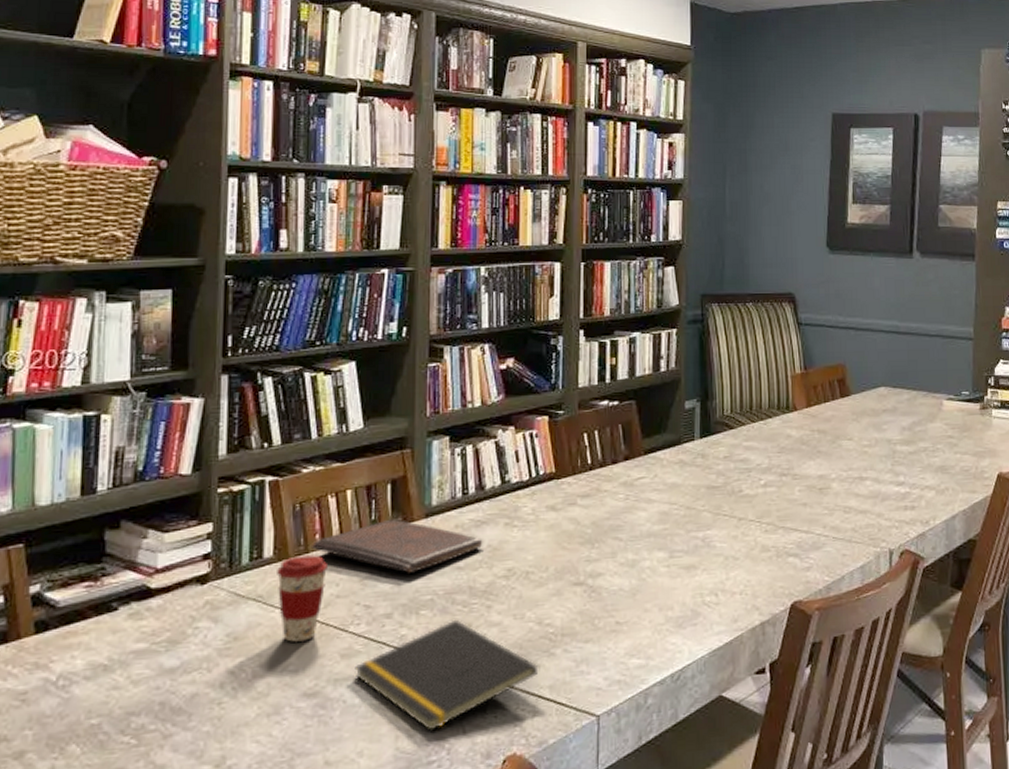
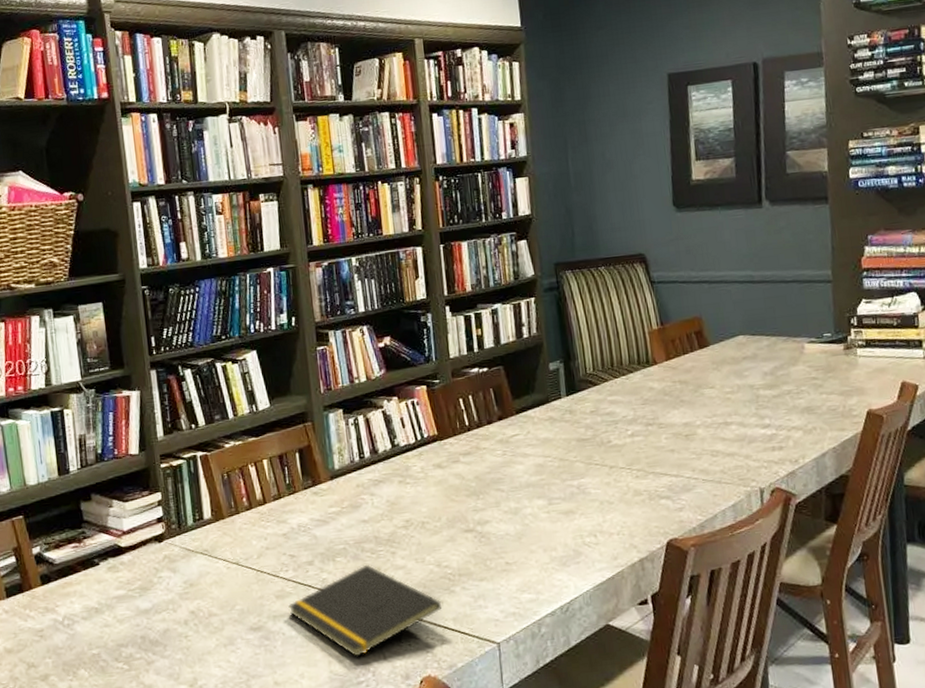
coffee cup: present [277,555,327,643] -> none [216,515,256,587]
book: present [310,519,483,573] -> none [240,482,382,527]

